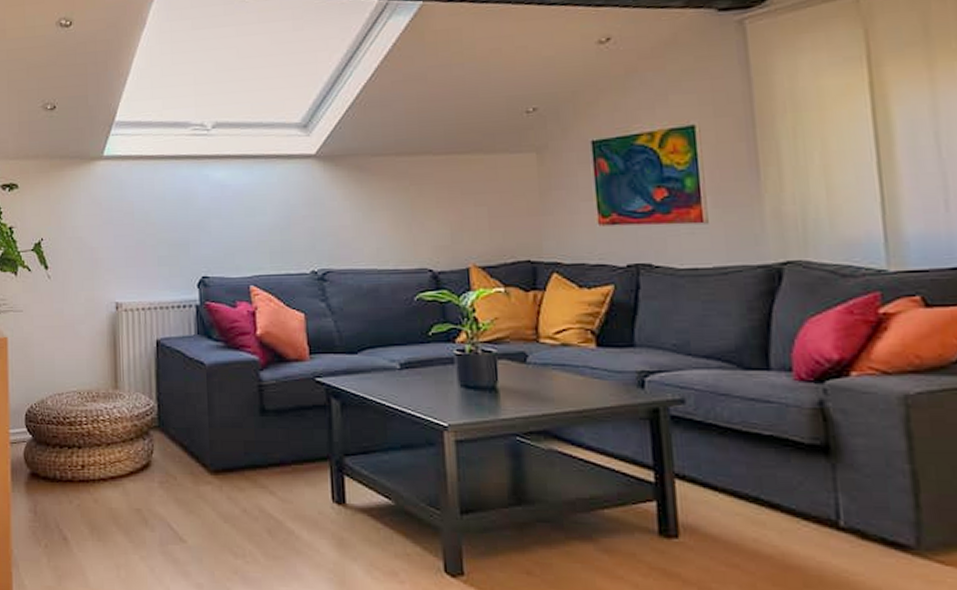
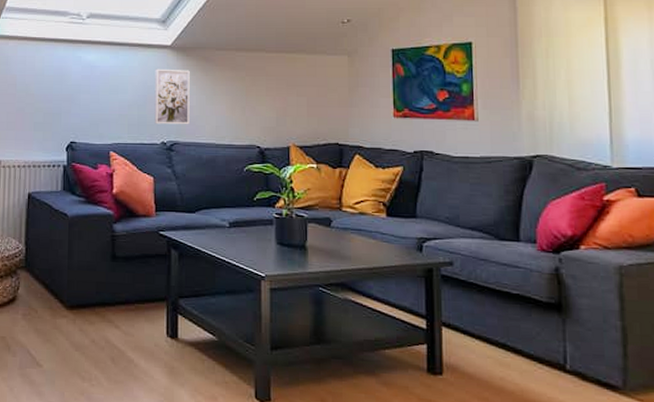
wall art: none [298,182,344,250] -> present [154,68,190,125]

